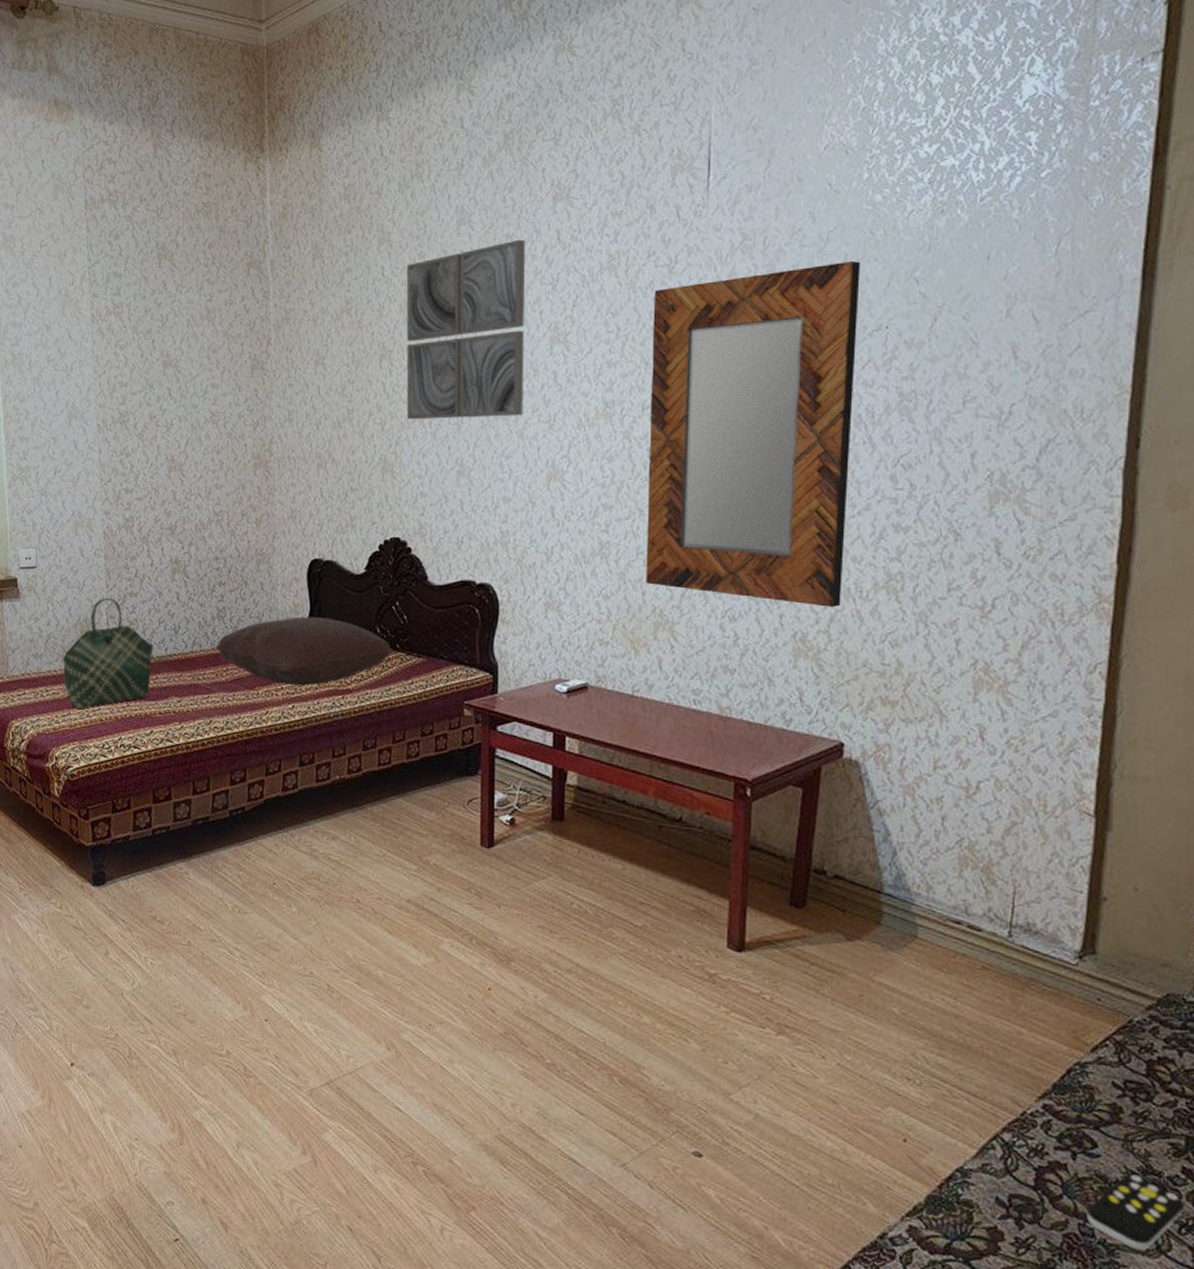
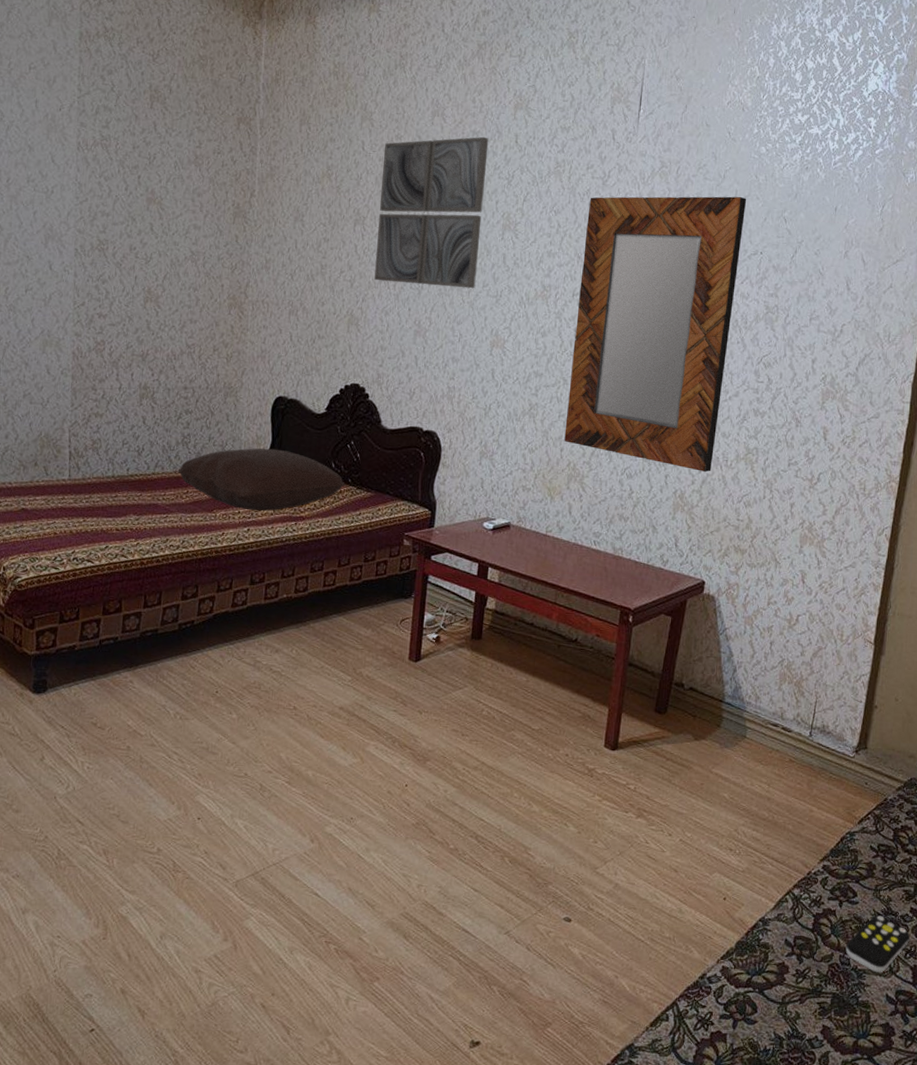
tote bag: present [62,598,153,710] -> none [18,416,115,523]

